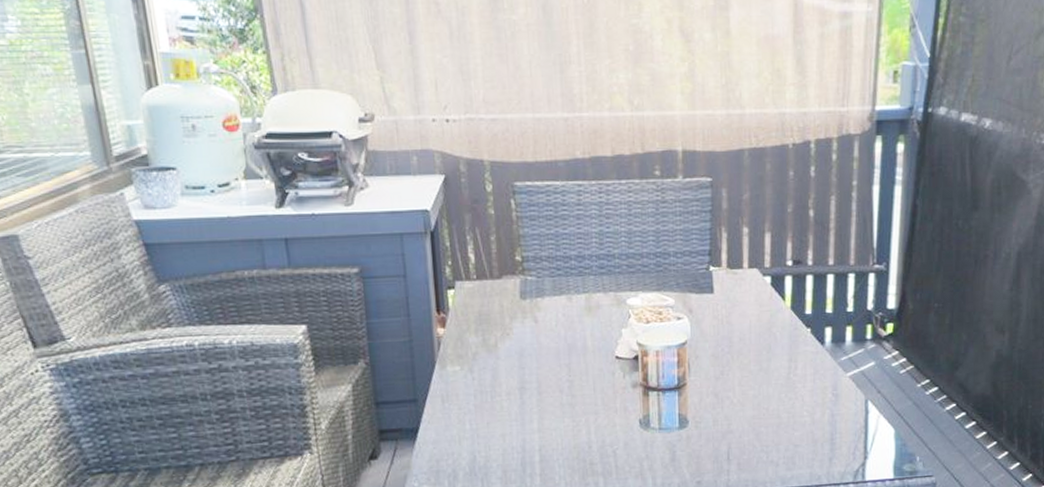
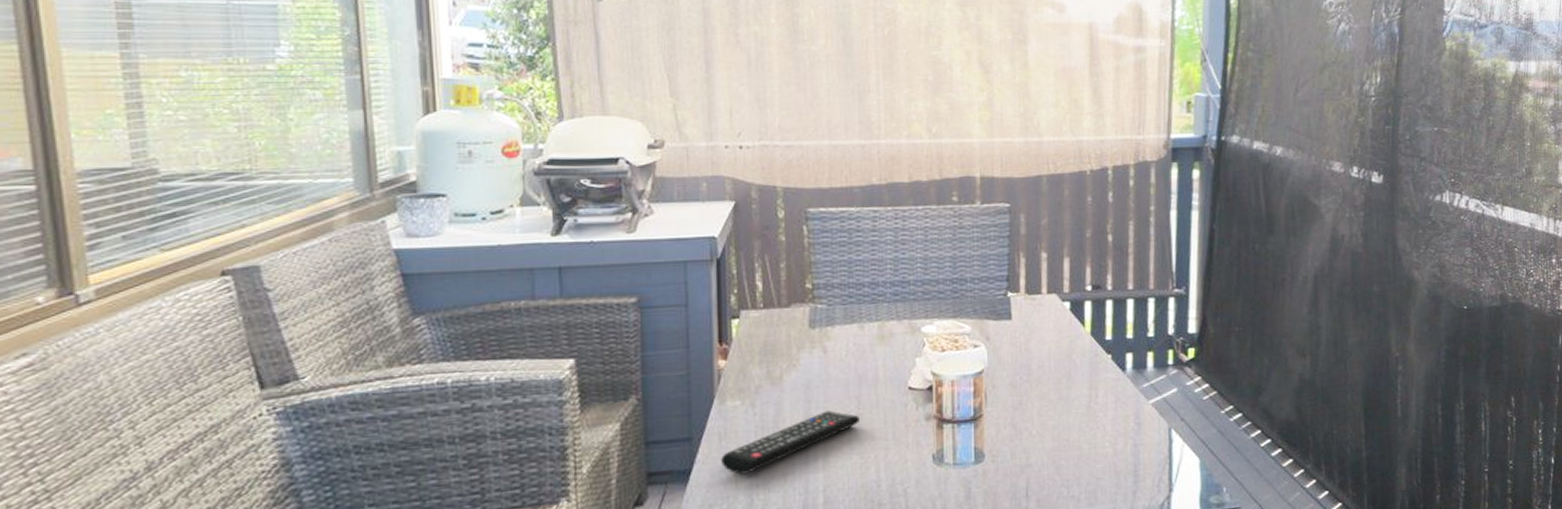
remote control: none [445,377,572,434] -> present [721,410,861,475]

